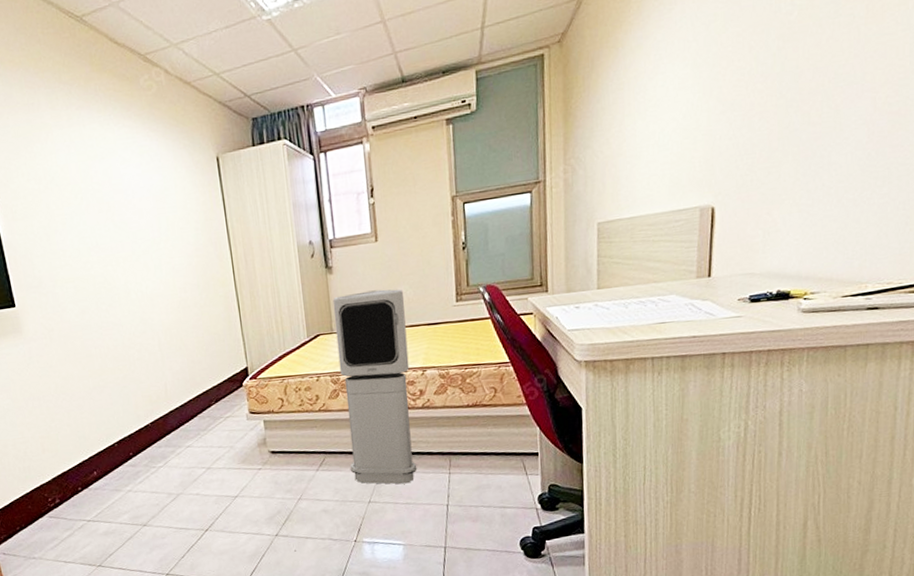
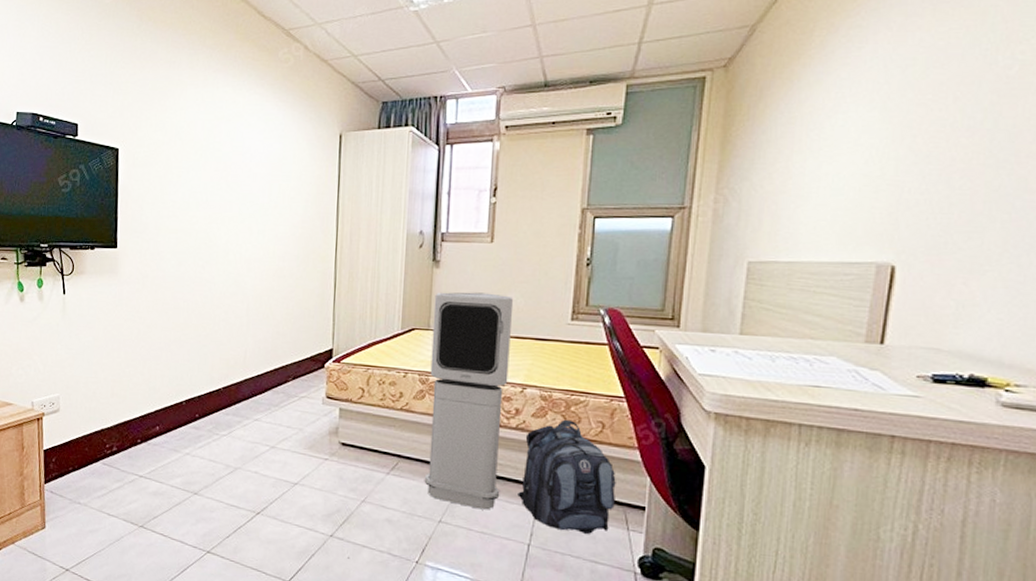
backpack: none [431,390,513,487] -> present [518,419,616,534]

